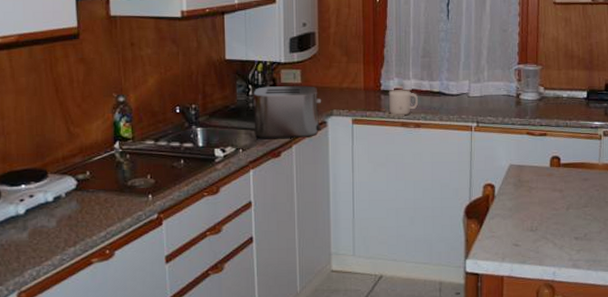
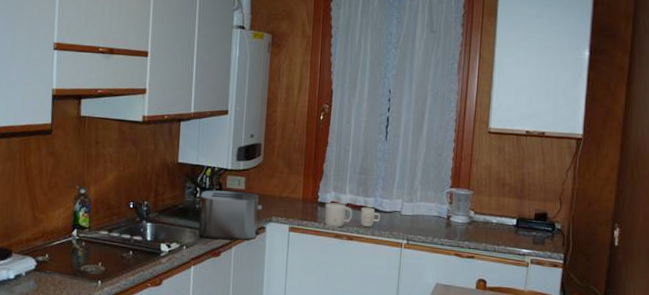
mug: none [427,91,448,112] -> present [360,207,381,227]

